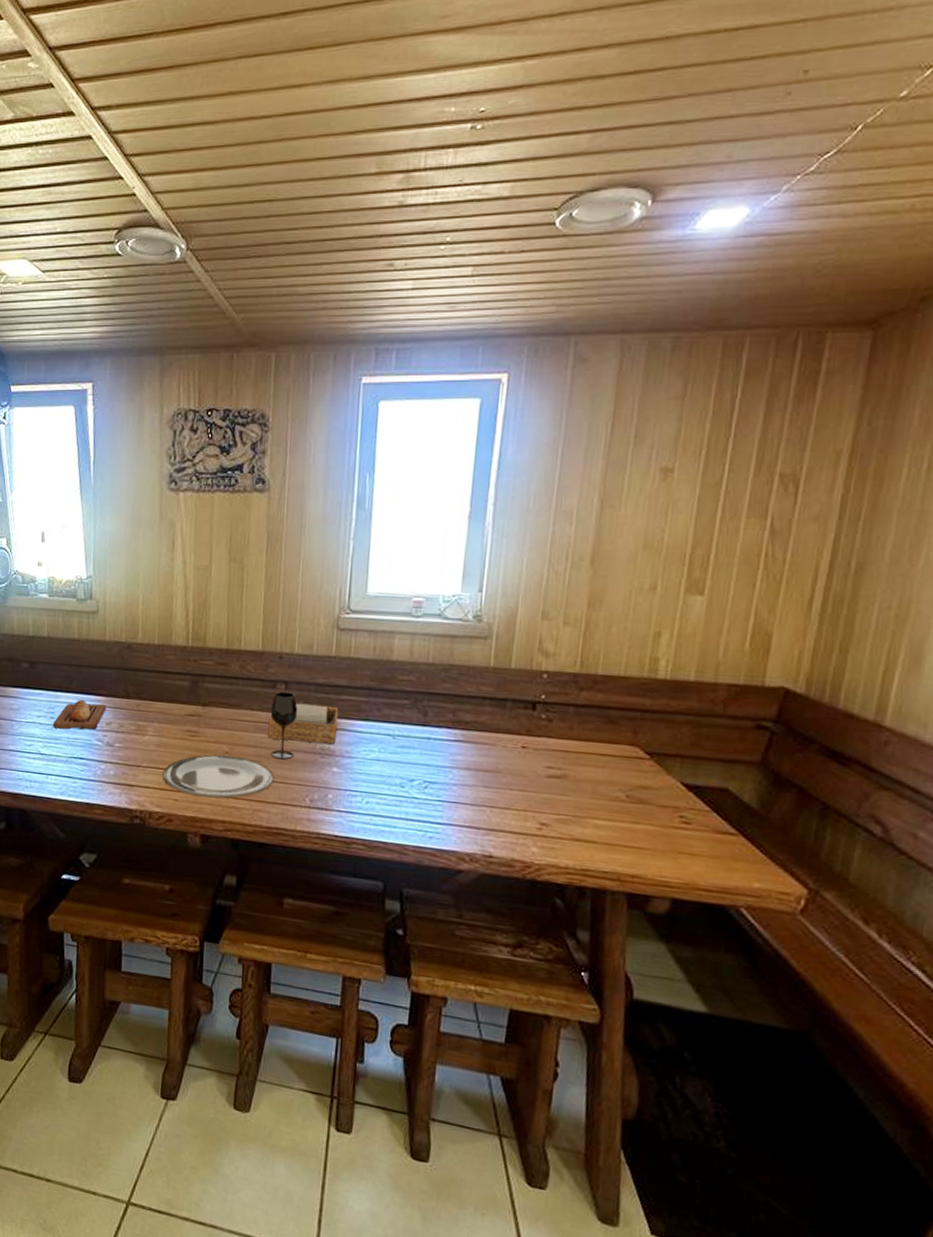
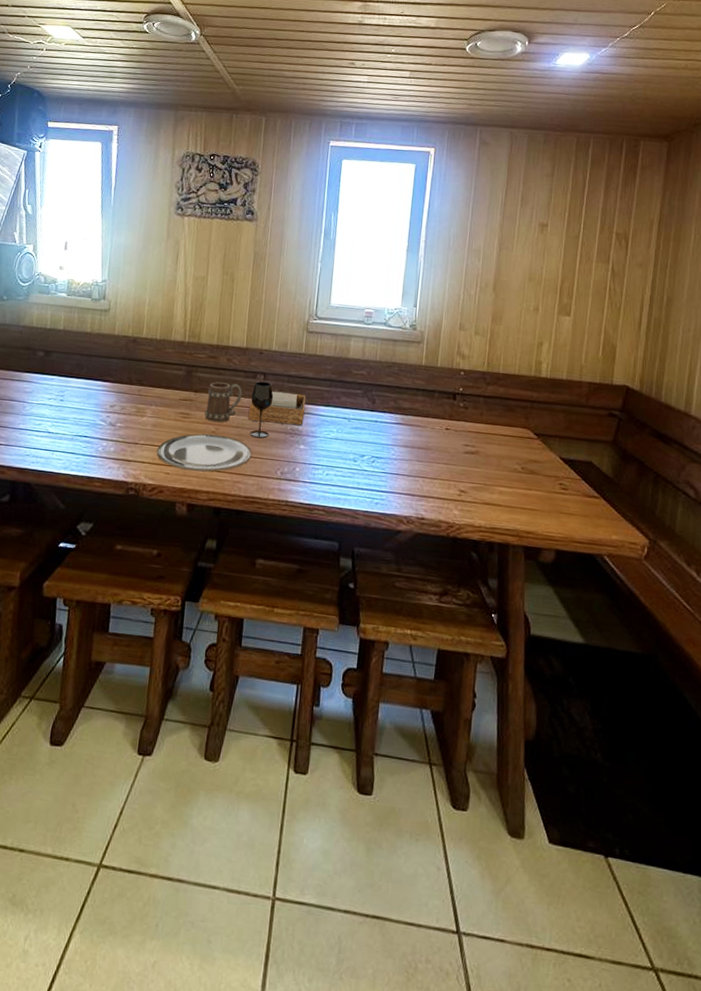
bread loaf: present [52,699,107,730] -> none [61,384,112,411]
beer mug: none [216,693,260,742] -> present [205,382,243,423]

